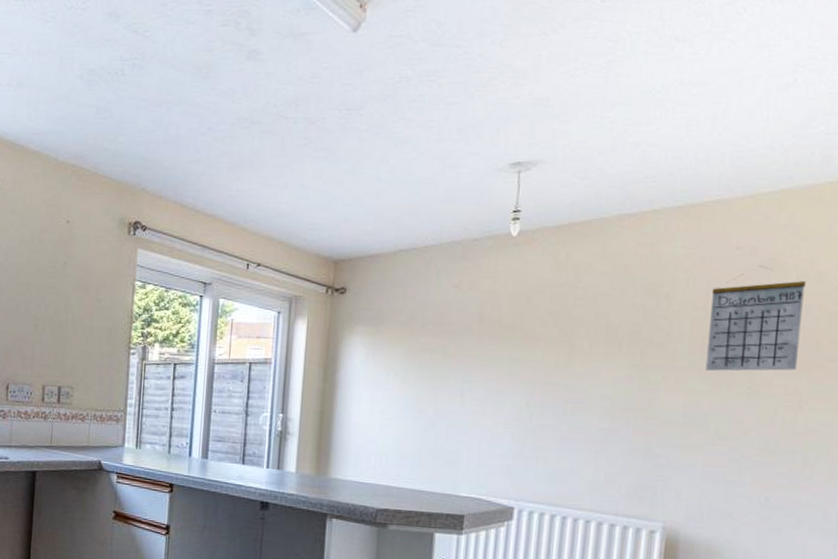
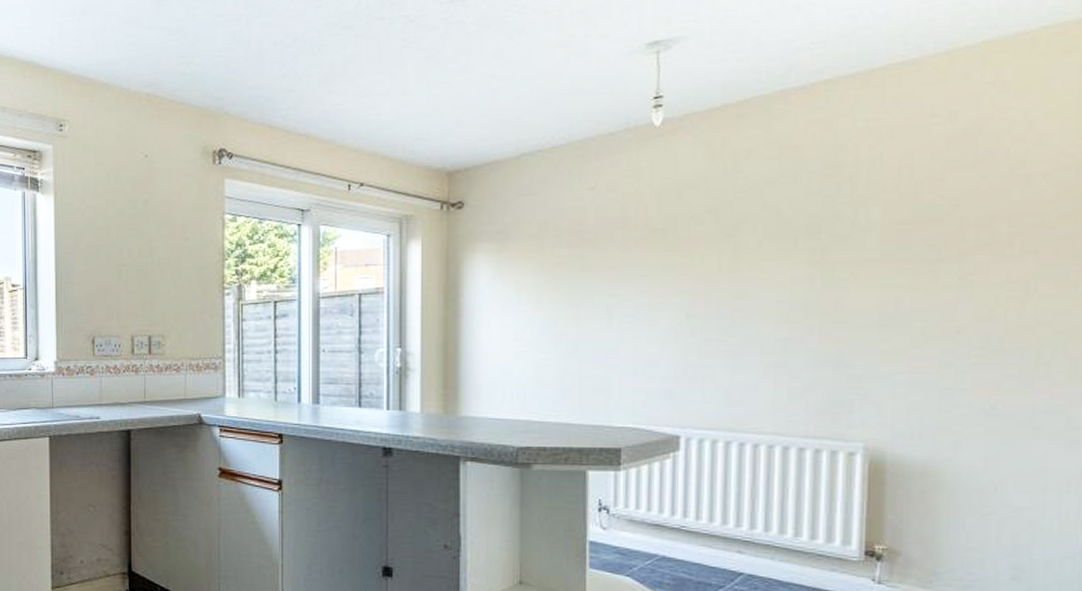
calendar: present [705,266,807,371] -> none [903,133,1024,261]

